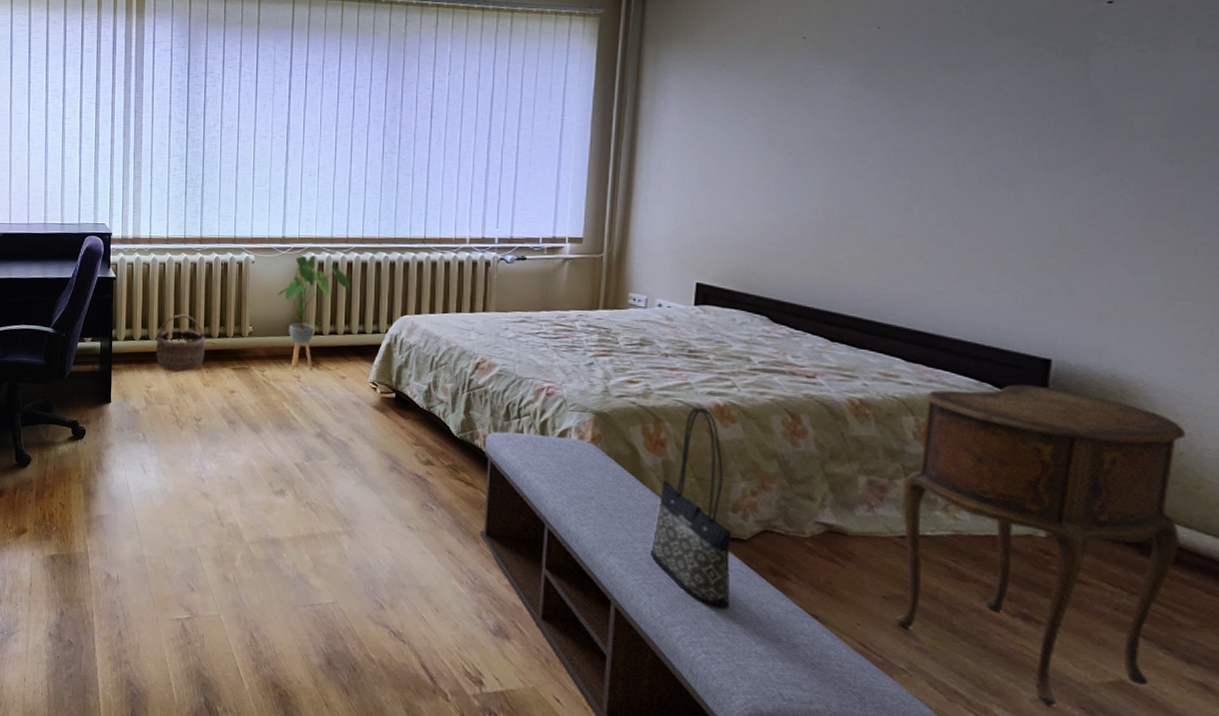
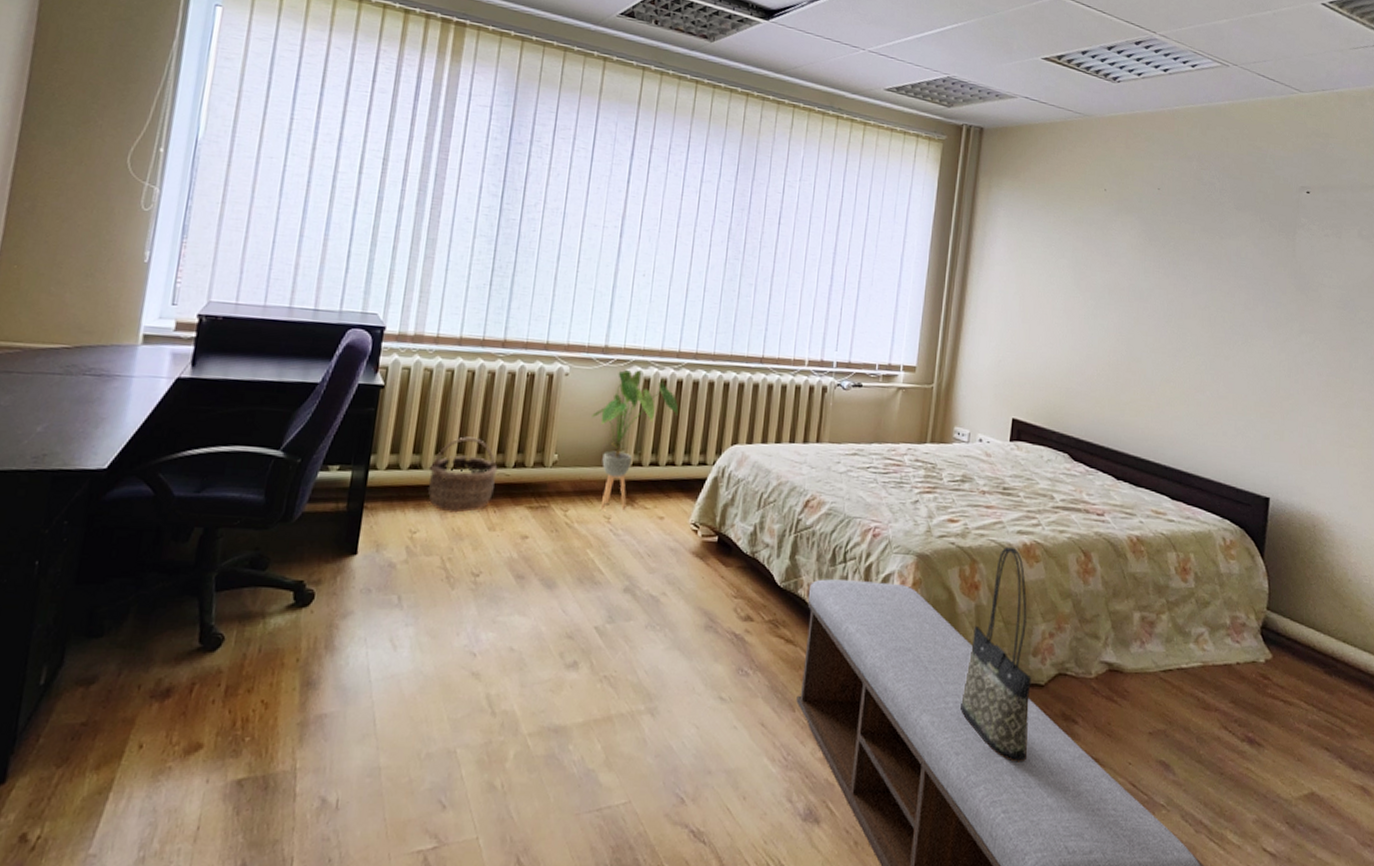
side table: present [895,384,1187,706] -> none [1158,520,1353,825]

